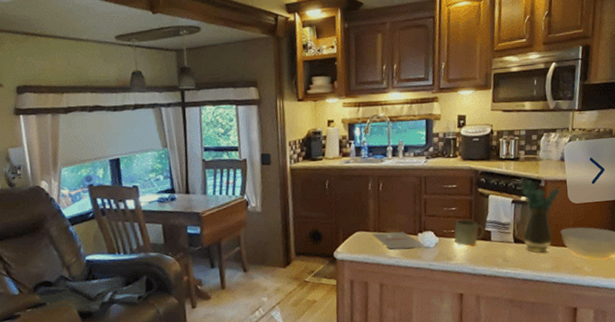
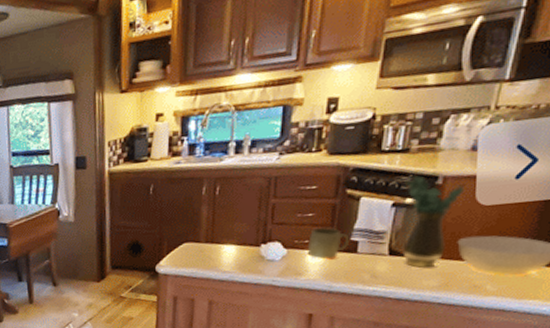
magazine: present [371,232,427,250] -> none [201,242,271,263]

